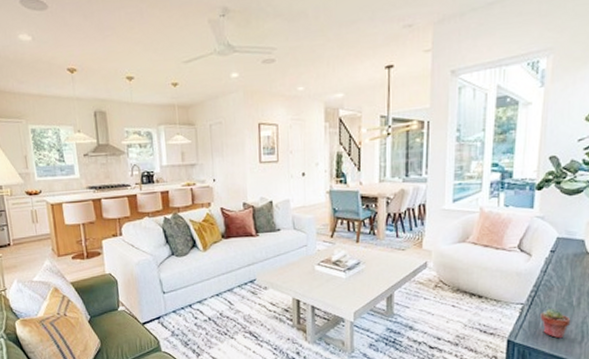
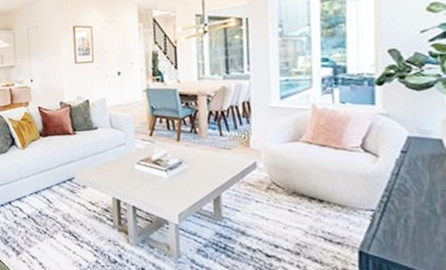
potted succulent: present [540,307,571,339] -> none [397,215,437,252]

